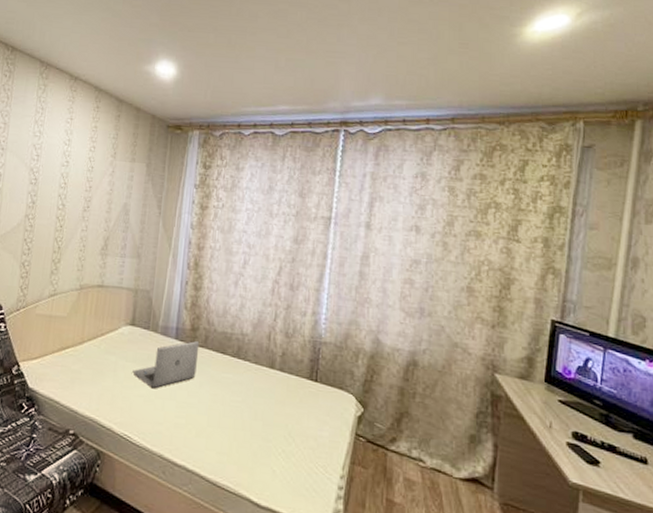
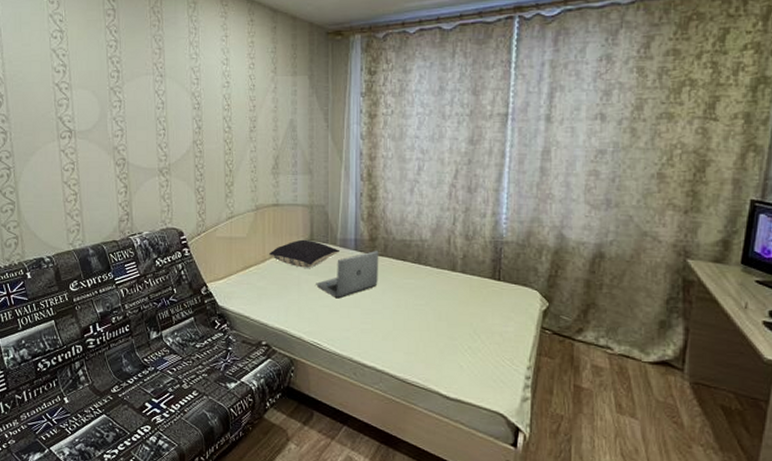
pillow: none [88,323,161,354] -> present [269,239,341,268]

